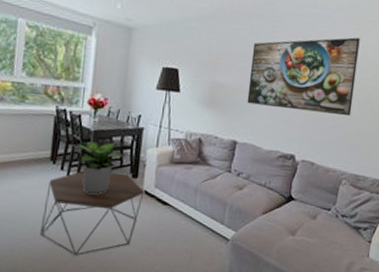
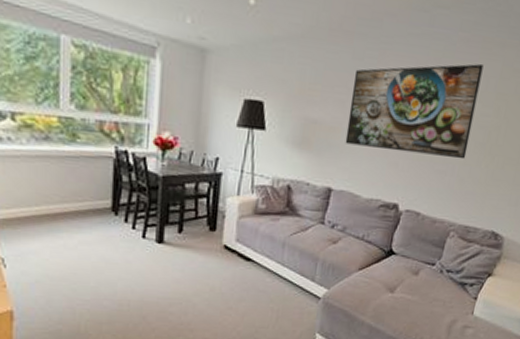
coffee table: present [40,170,145,256] -> none [104,222,224,317]
potted plant: present [74,140,126,195] -> none [139,187,201,250]

